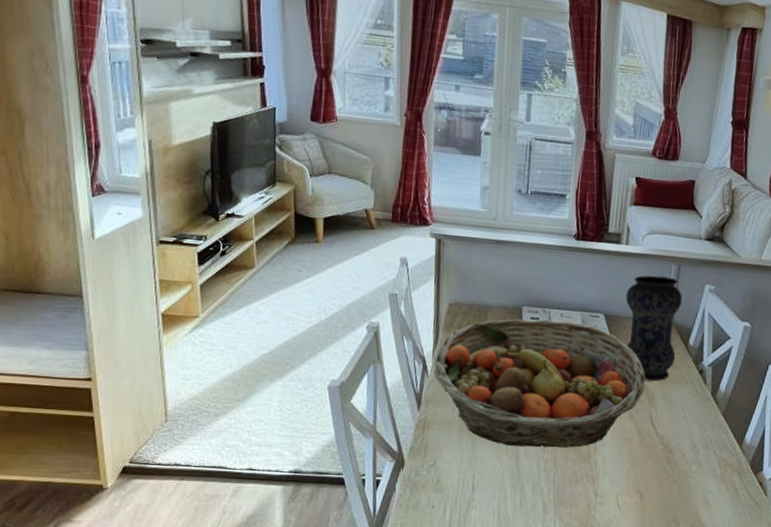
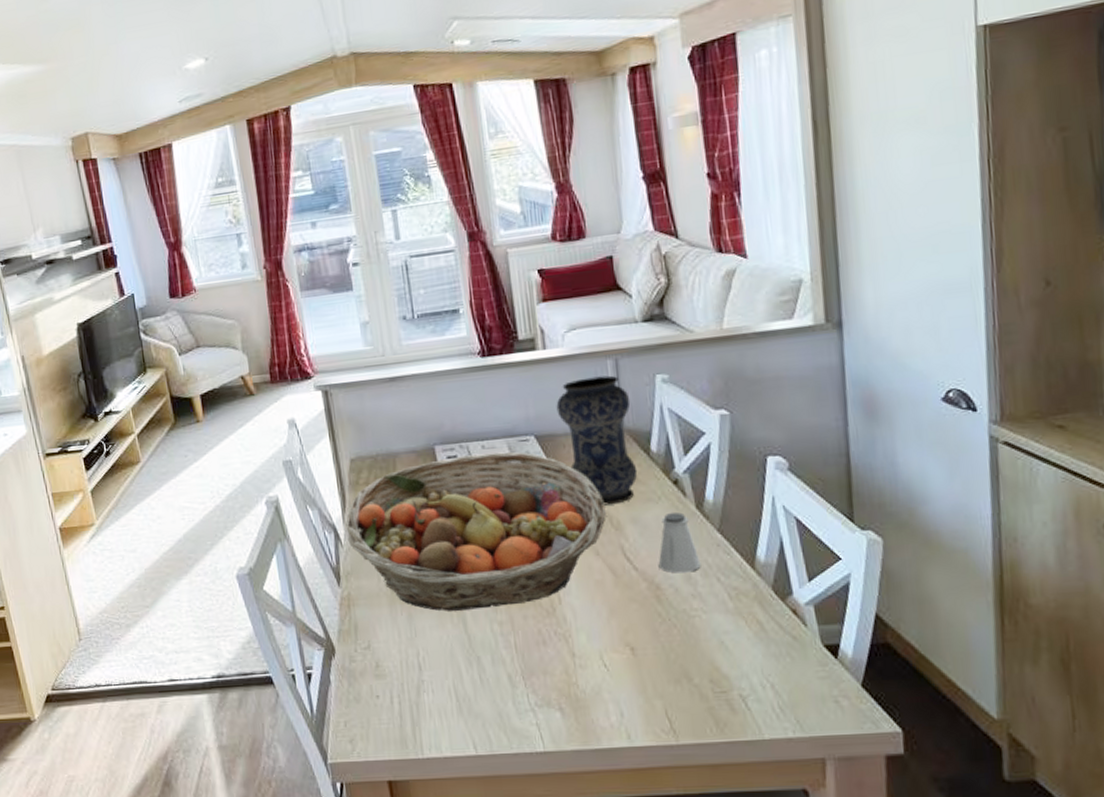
saltshaker: none [674,395,705,443] -> present [658,512,701,574]

